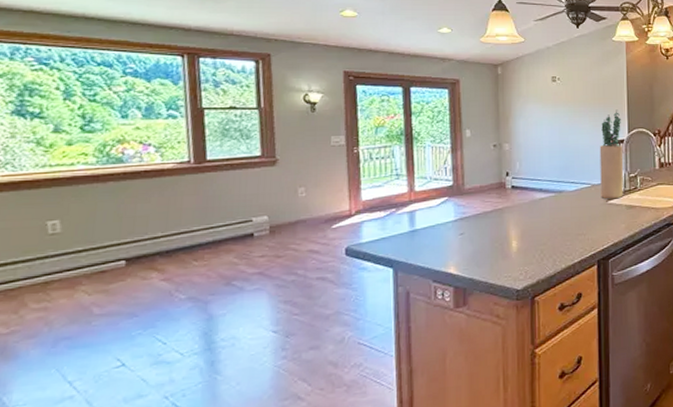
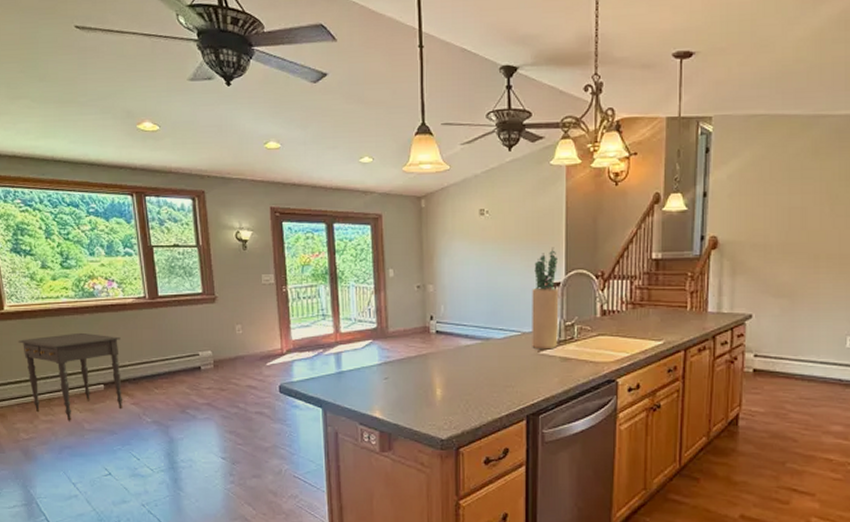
side table: none [8,202,154,308] -> present [18,332,123,422]

